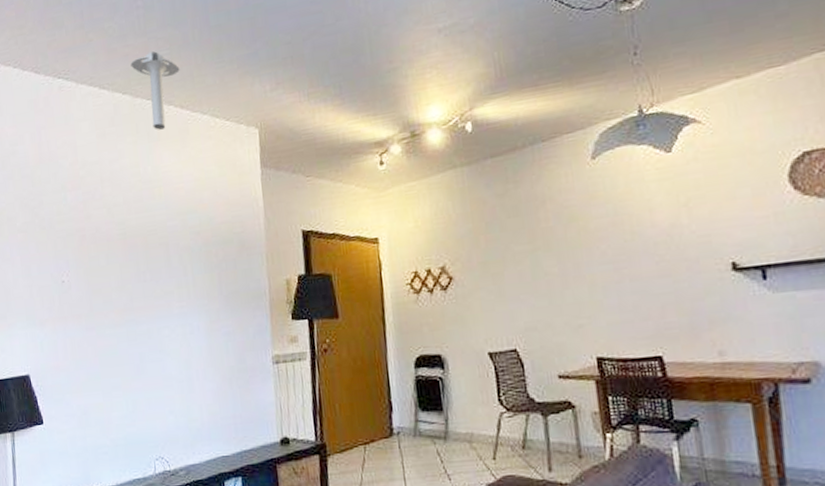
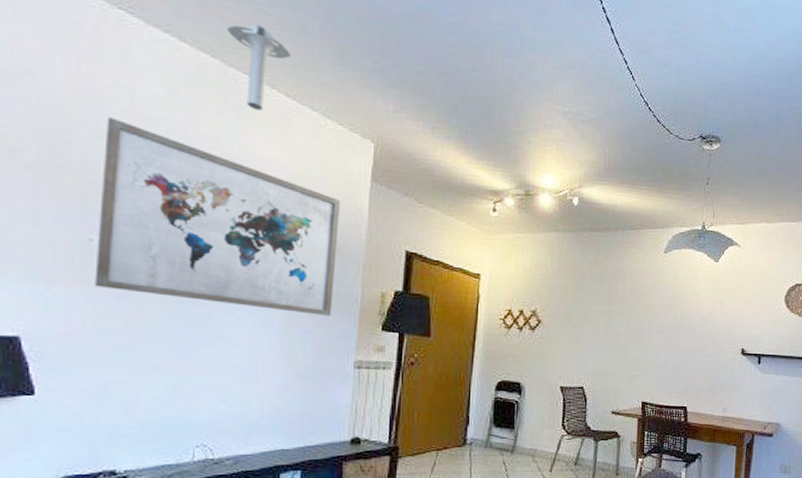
wall art: none [61,172,246,322] -> present [95,117,340,316]

